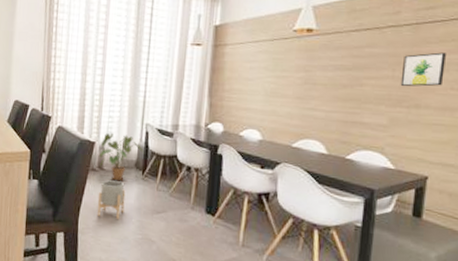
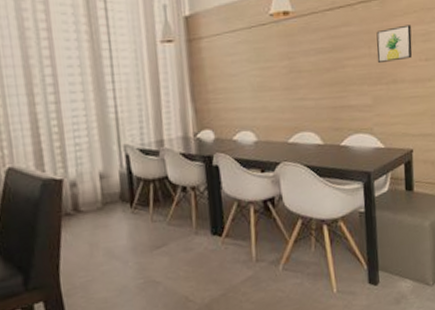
planter: present [96,180,126,219] -> none [79,221,117,271]
house plant: present [99,132,144,181] -> none [71,163,128,222]

